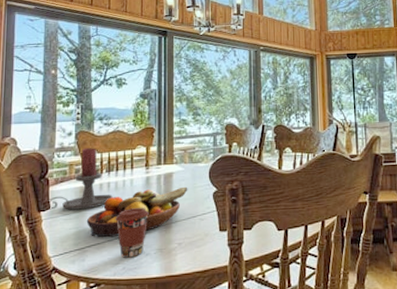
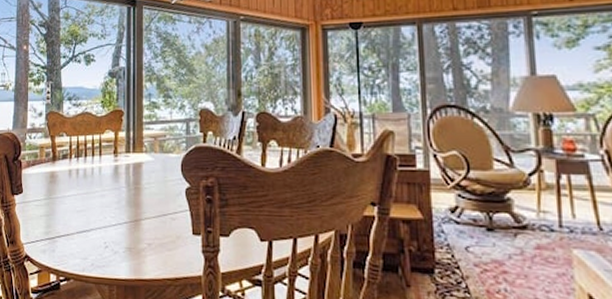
candle holder: present [48,148,113,210] -> none [21,130,82,196]
fruit bowl: present [86,186,188,238] -> none [56,179,158,229]
coffee cup: present [115,208,149,258] -> none [84,199,117,254]

